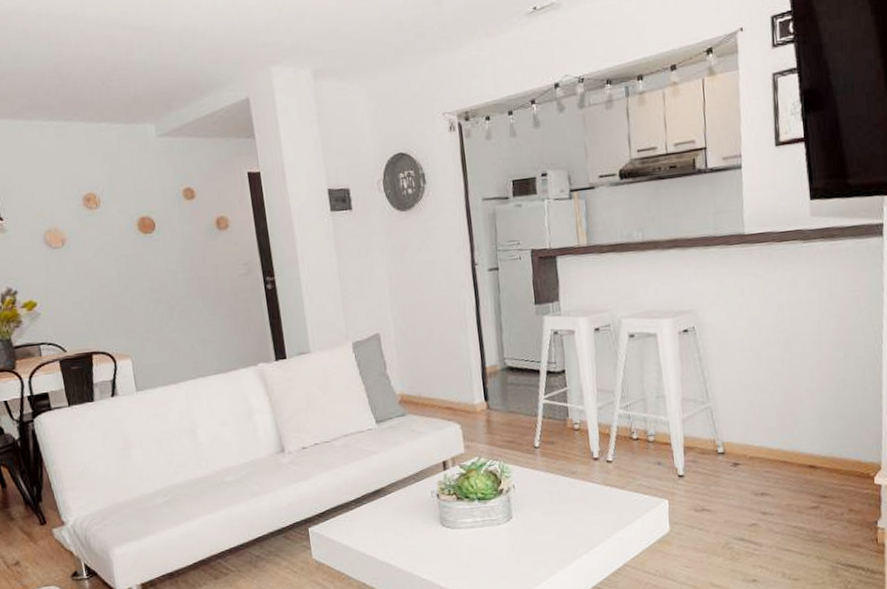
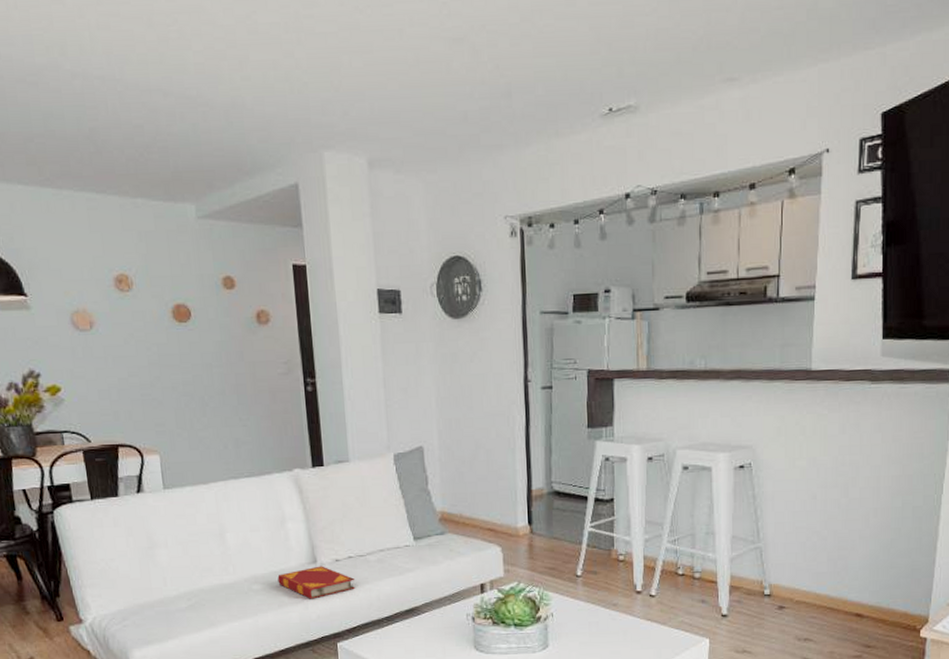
hardback book: none [248,454,322,487] -> present [277,566,355,599]

